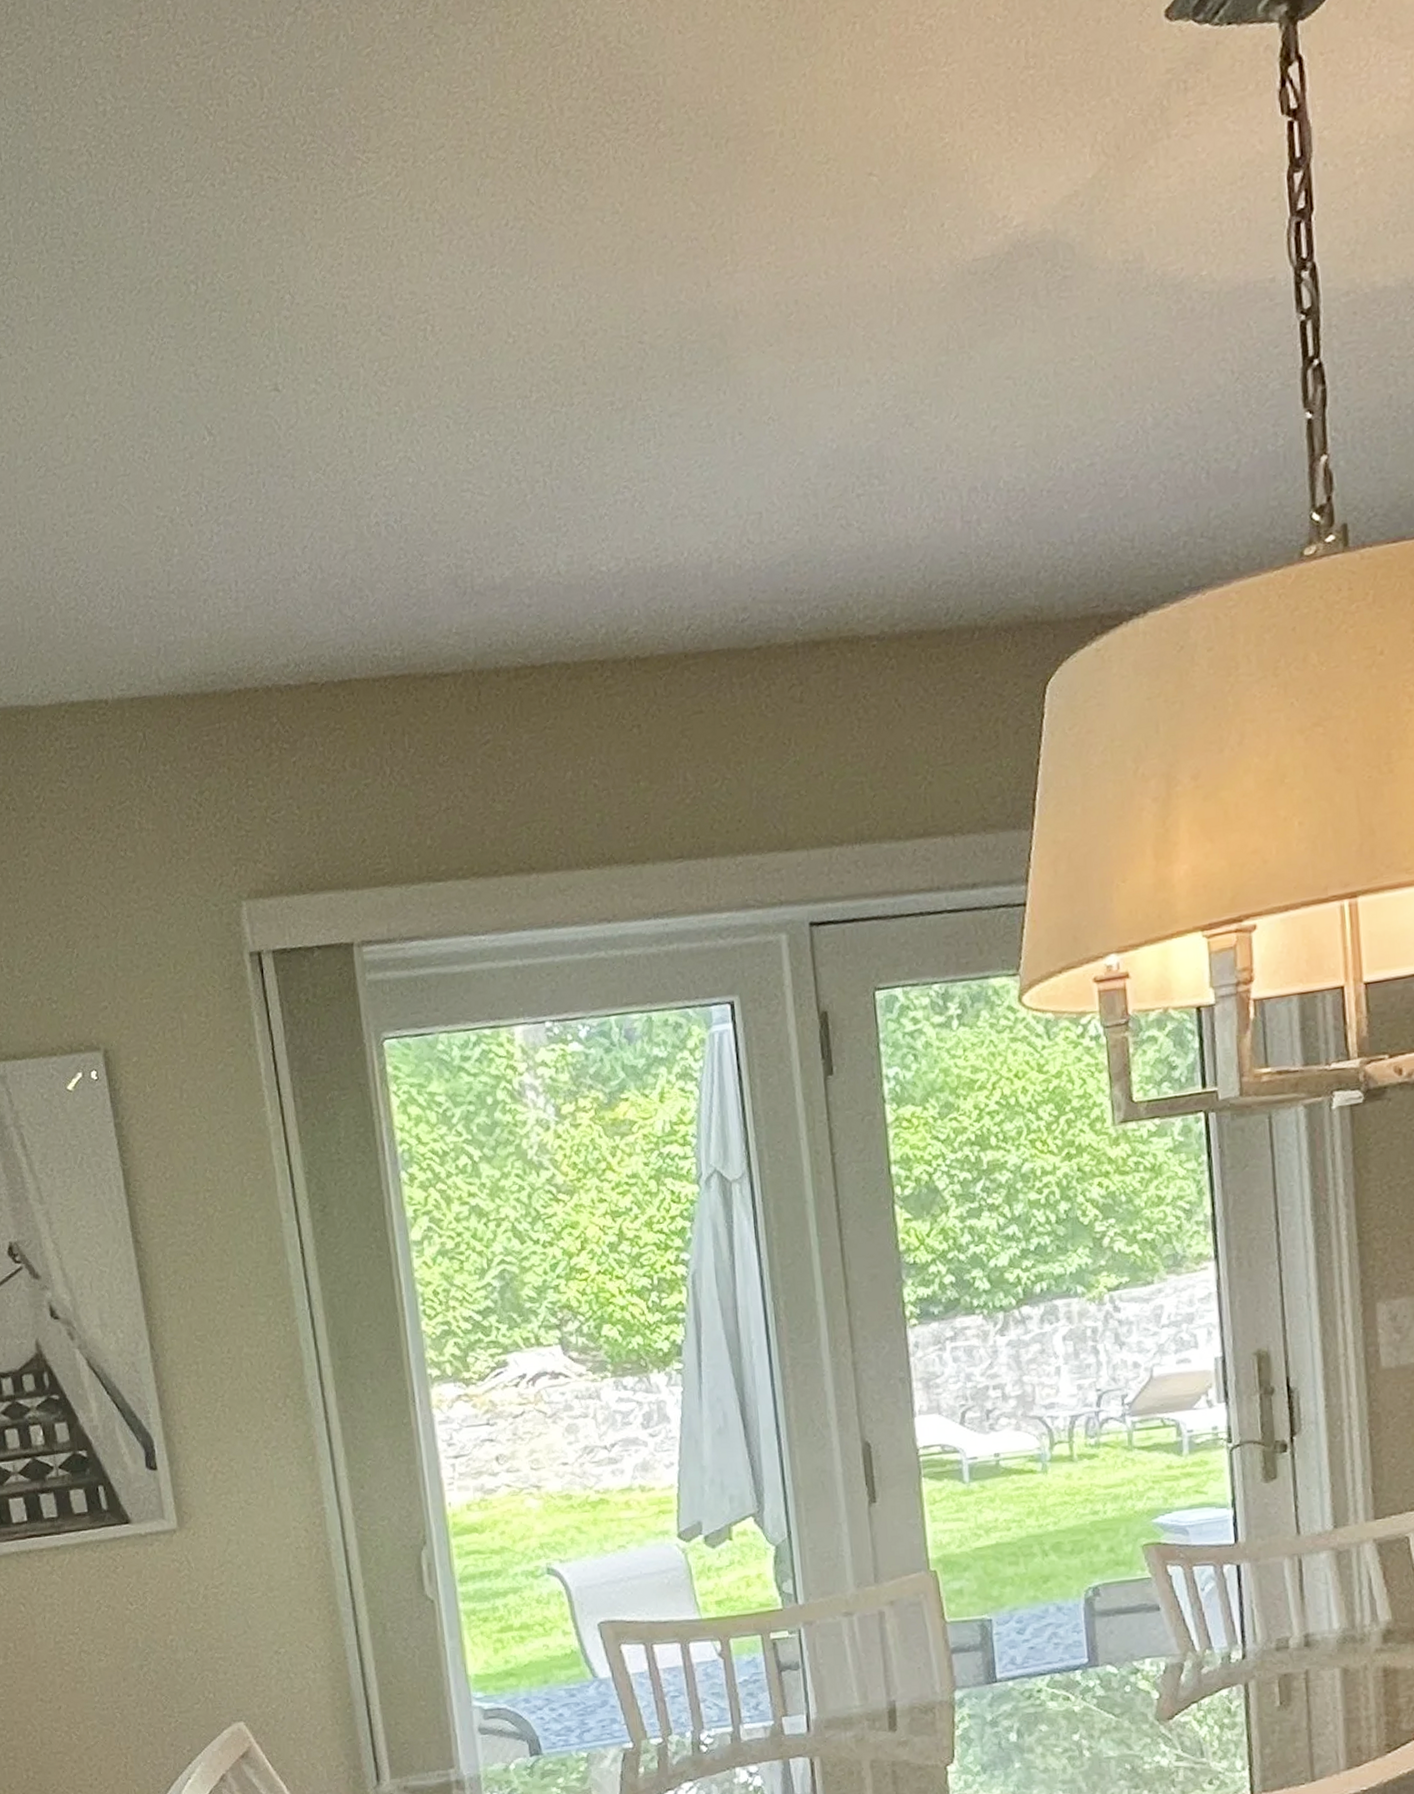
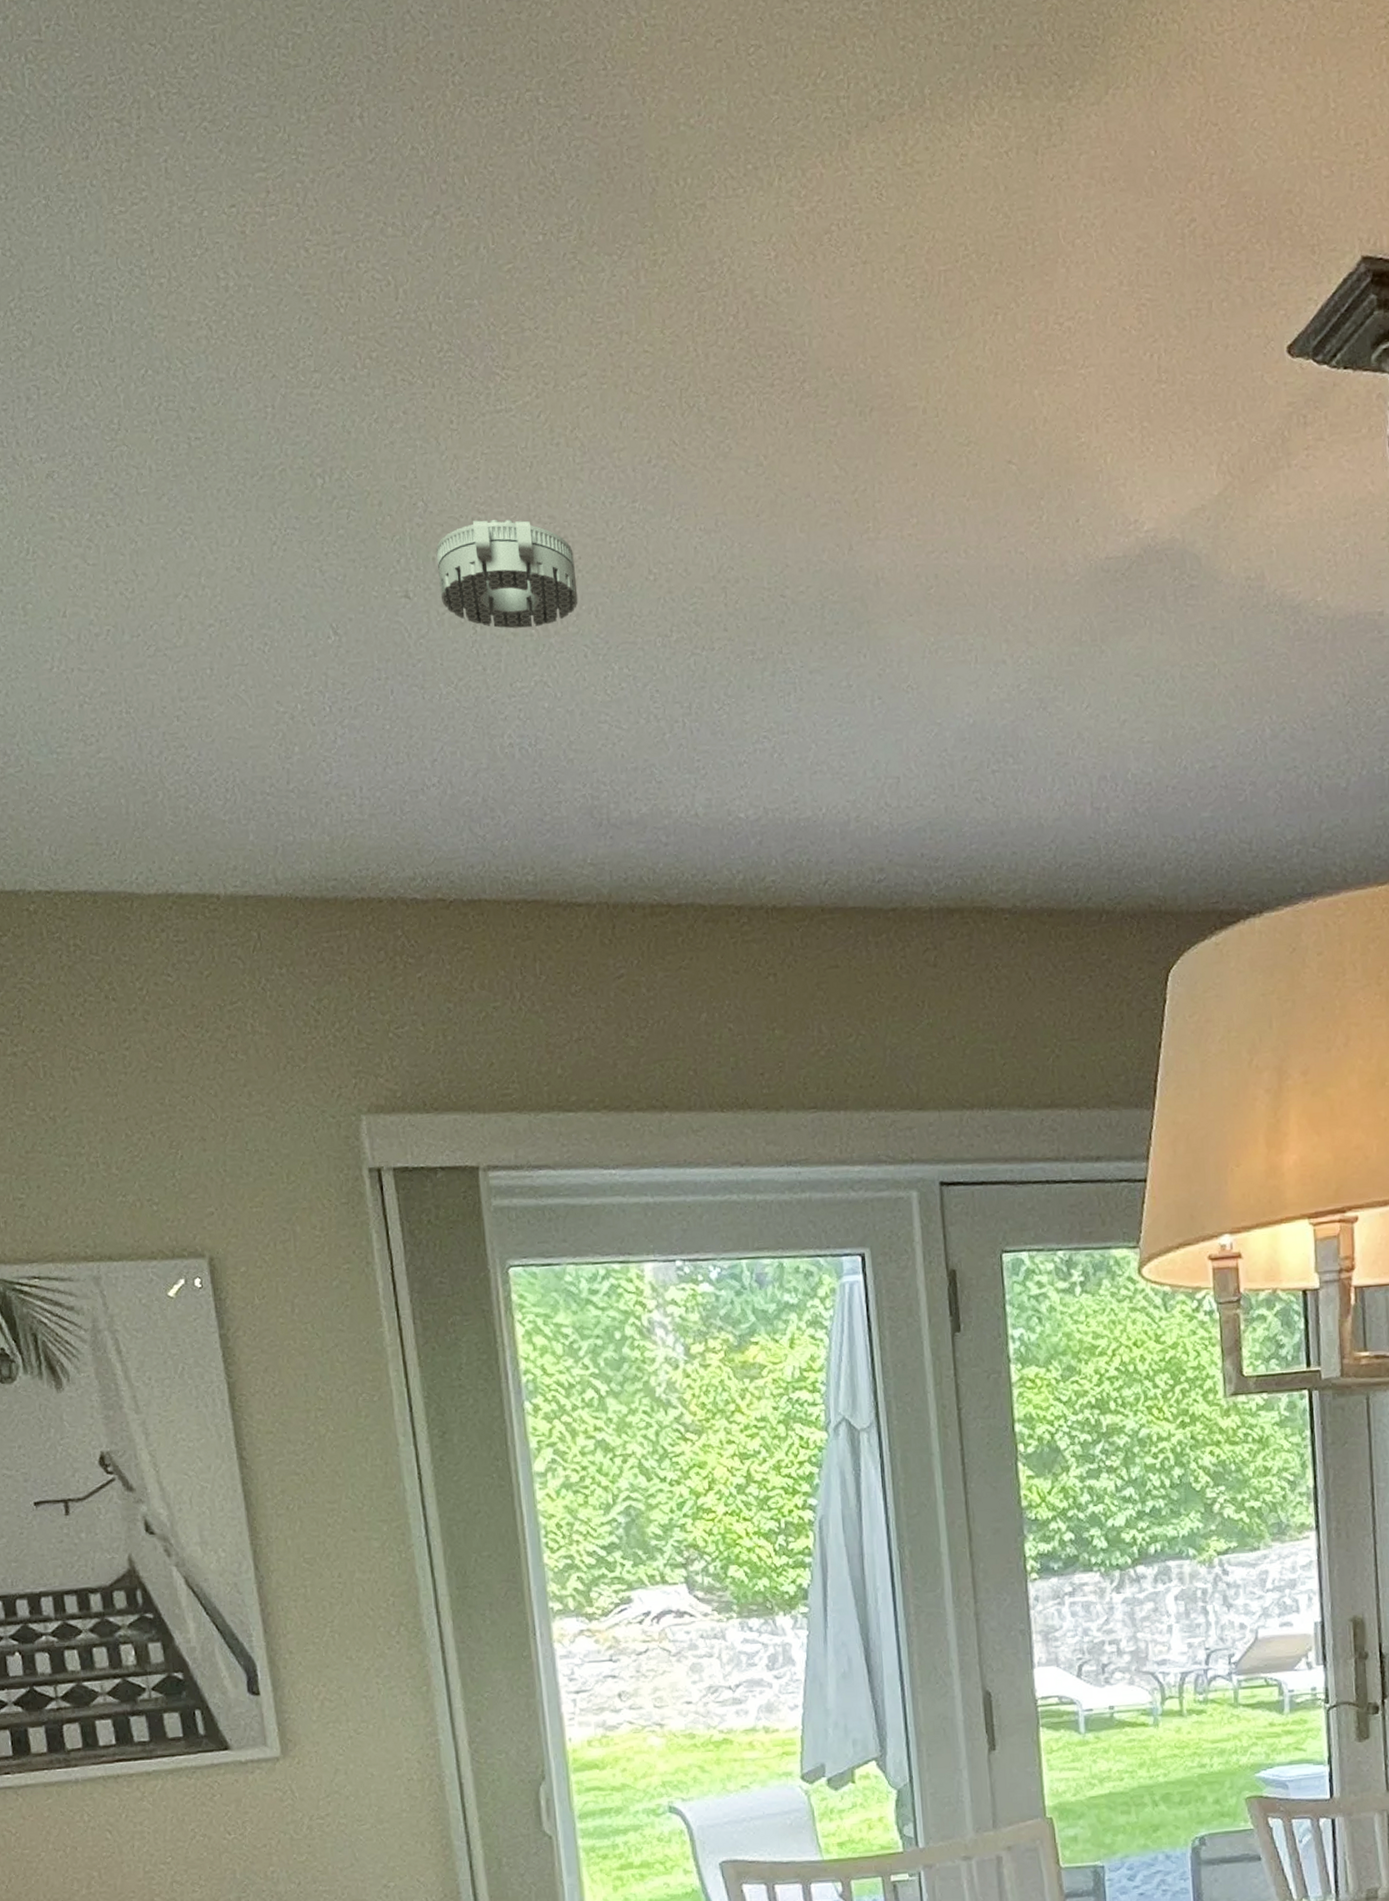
smoke detector: none [302,300,440,410] -> present [435,519,578,629]

